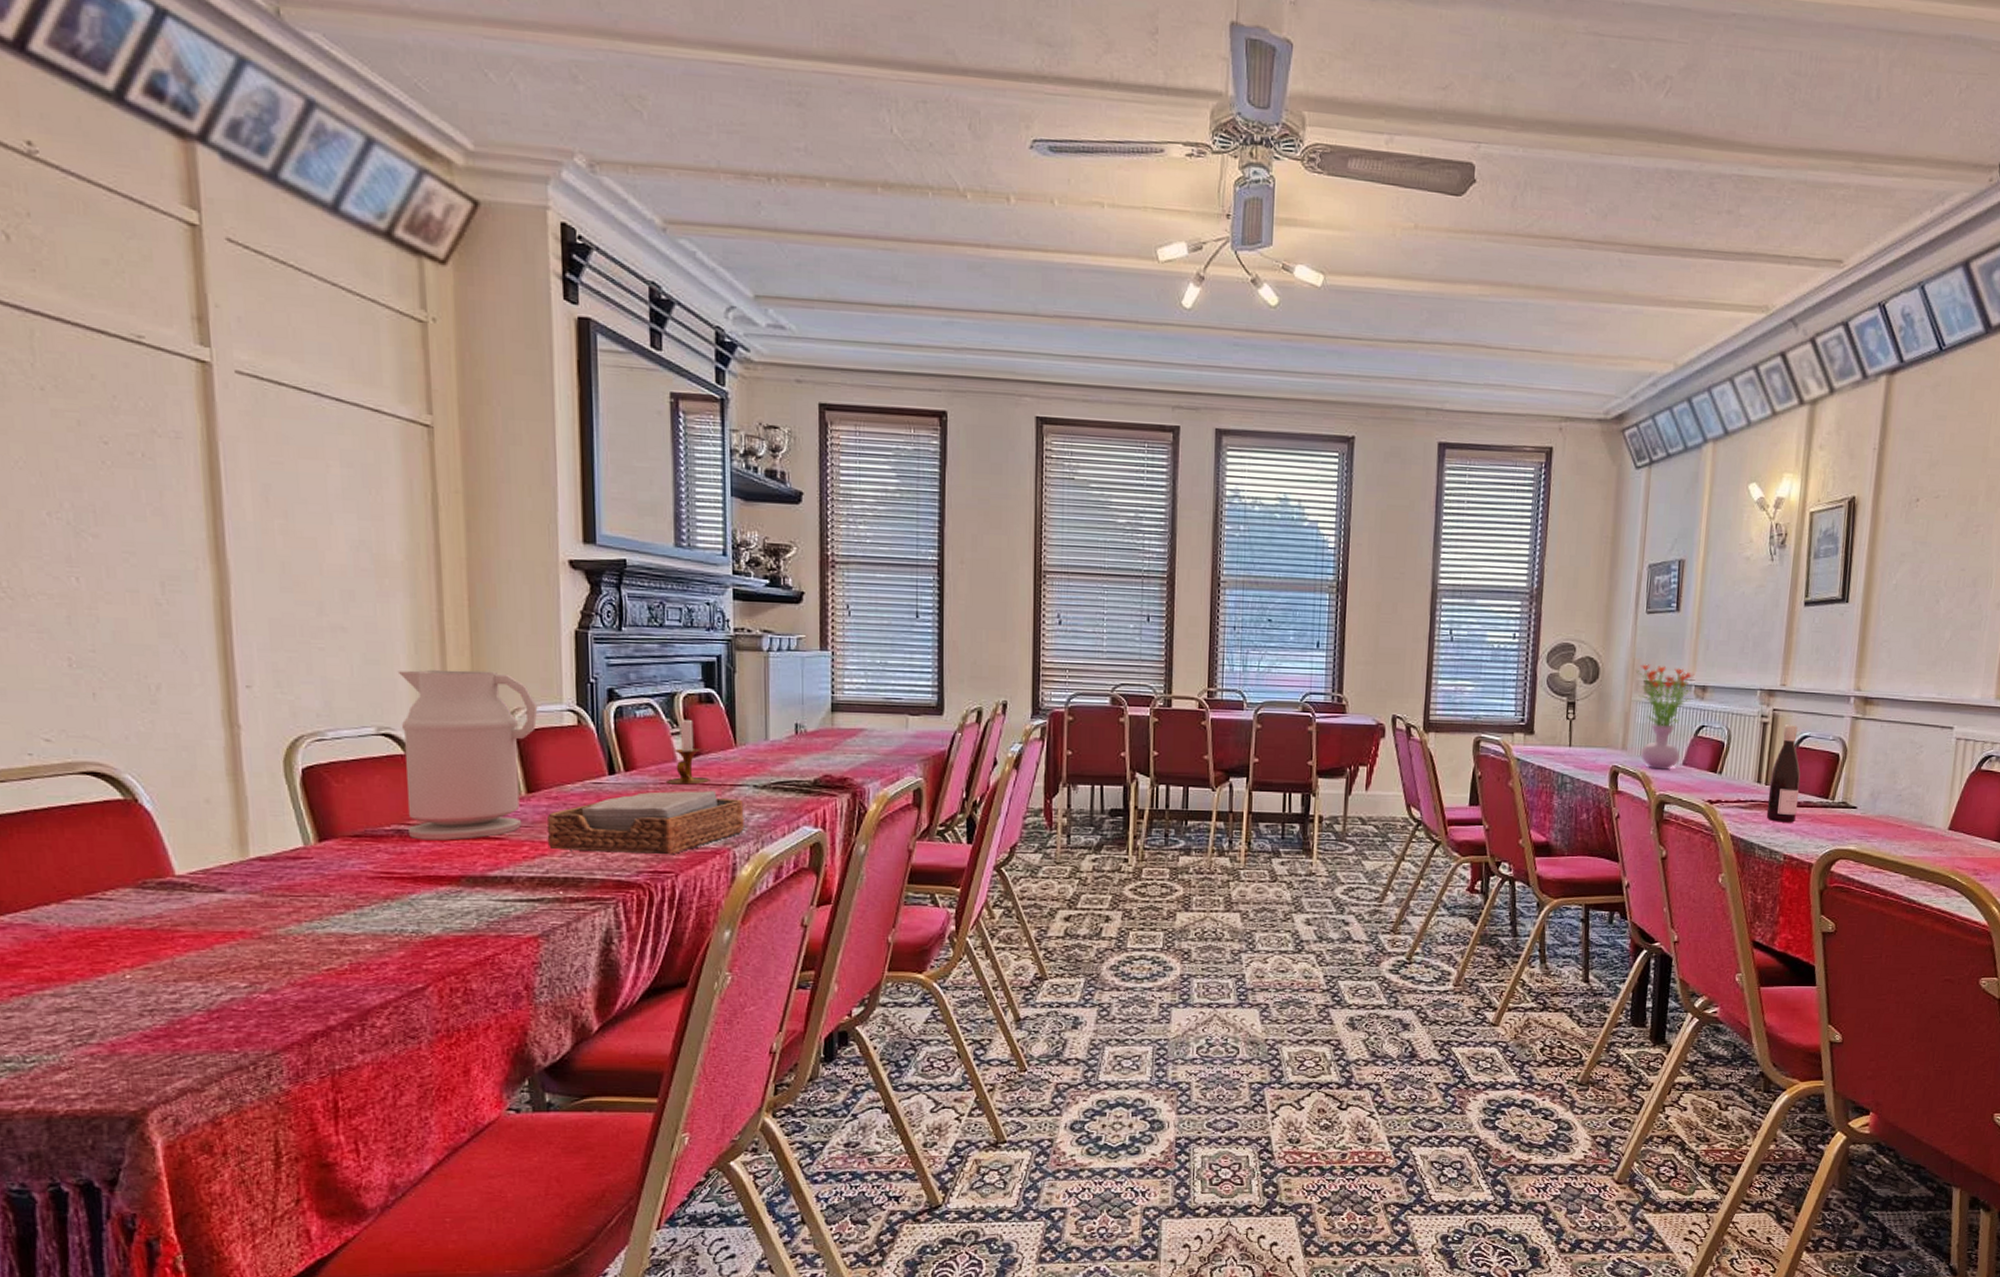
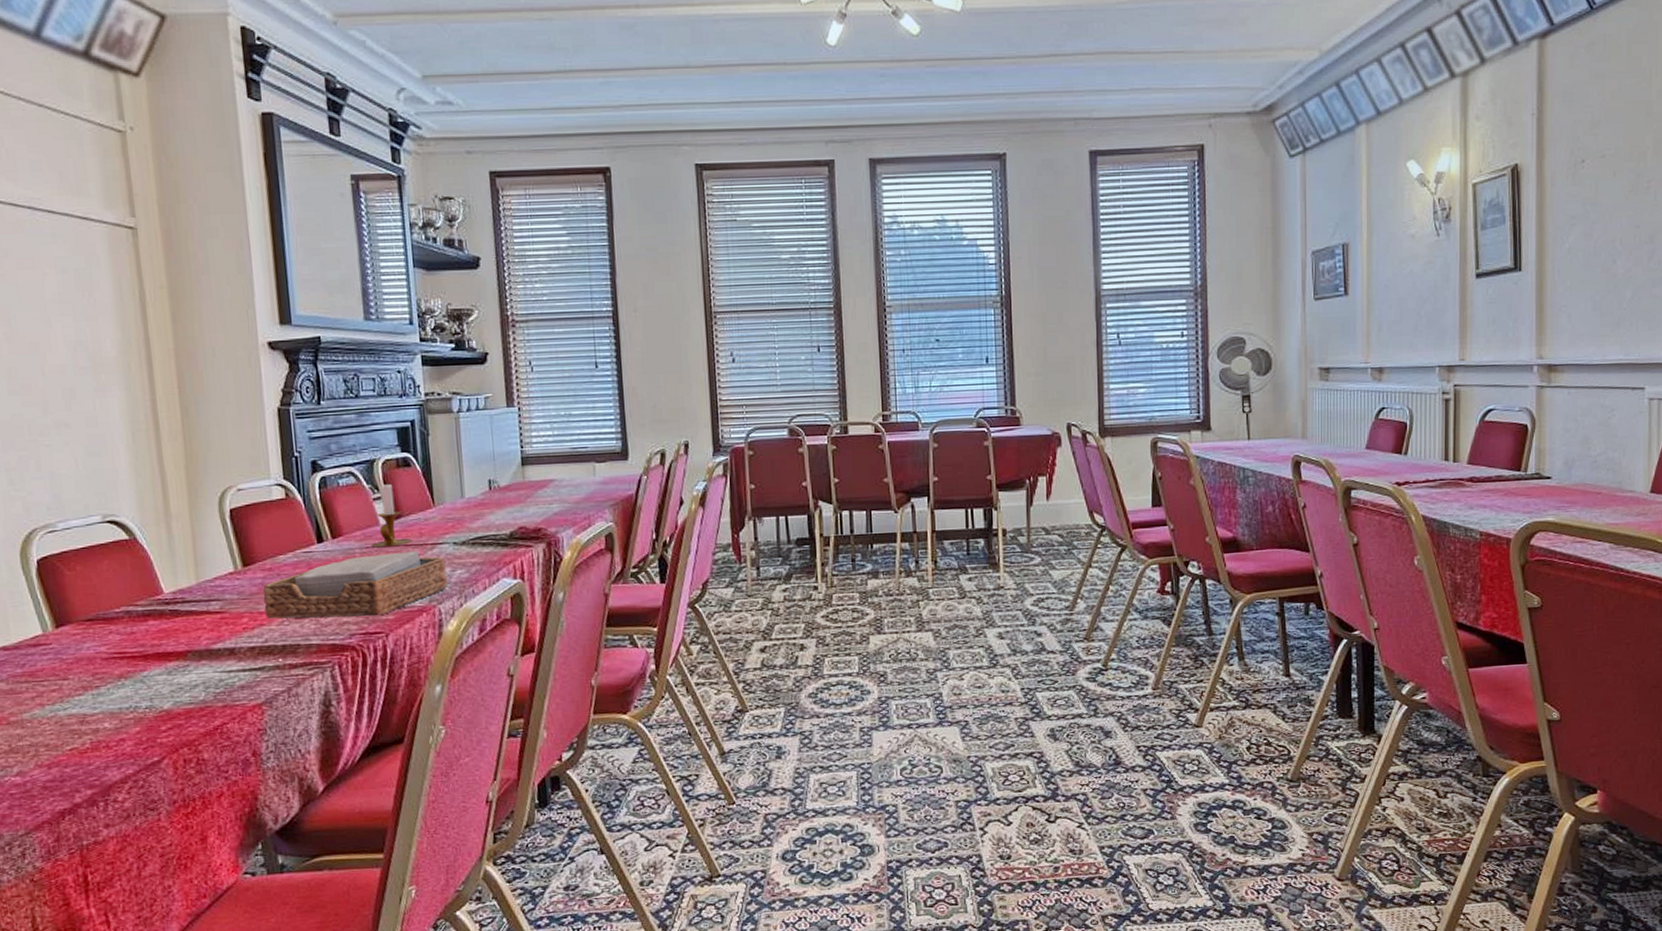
water jug: present [397,669,538,841] -> none [118,453,248,620]
flower arrangement: present [1635,664,1694,770] -> none [1308,351,1369,455]
bottle: present [1766,725,1800,823] -> none [1457,399,1490,499]

